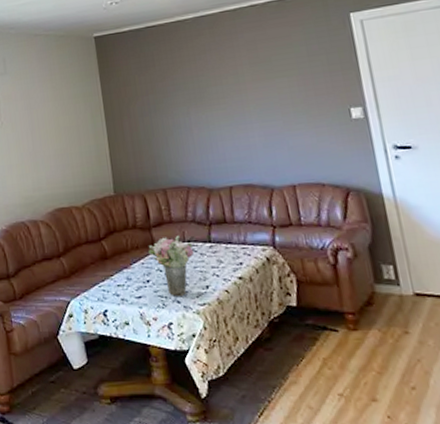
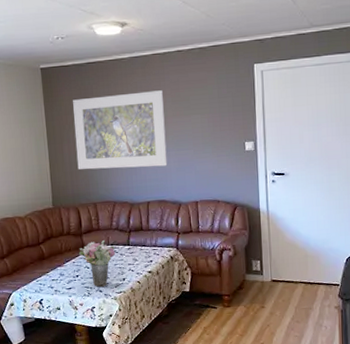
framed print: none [131,52,251,149] -> present [73,90,168,170]

